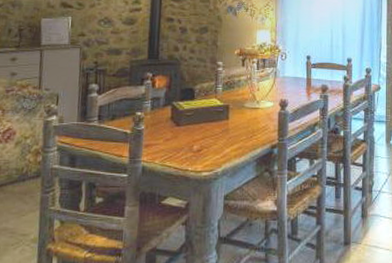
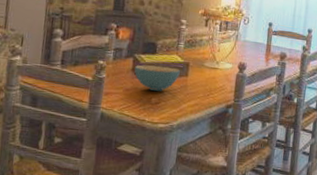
cereal bowl: none [174,111,220,138] -> present [134,65,180,91]

